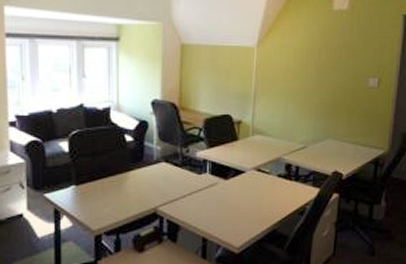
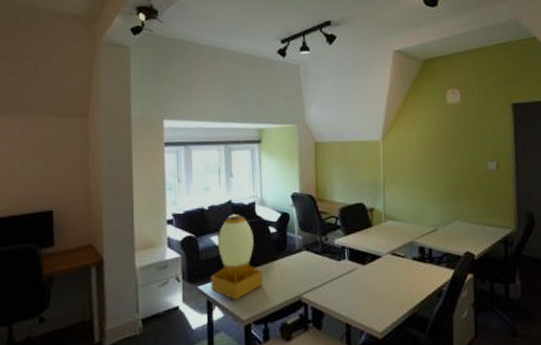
desk lamp: none [59,119,116,210] -> present [211,214,263,300]

